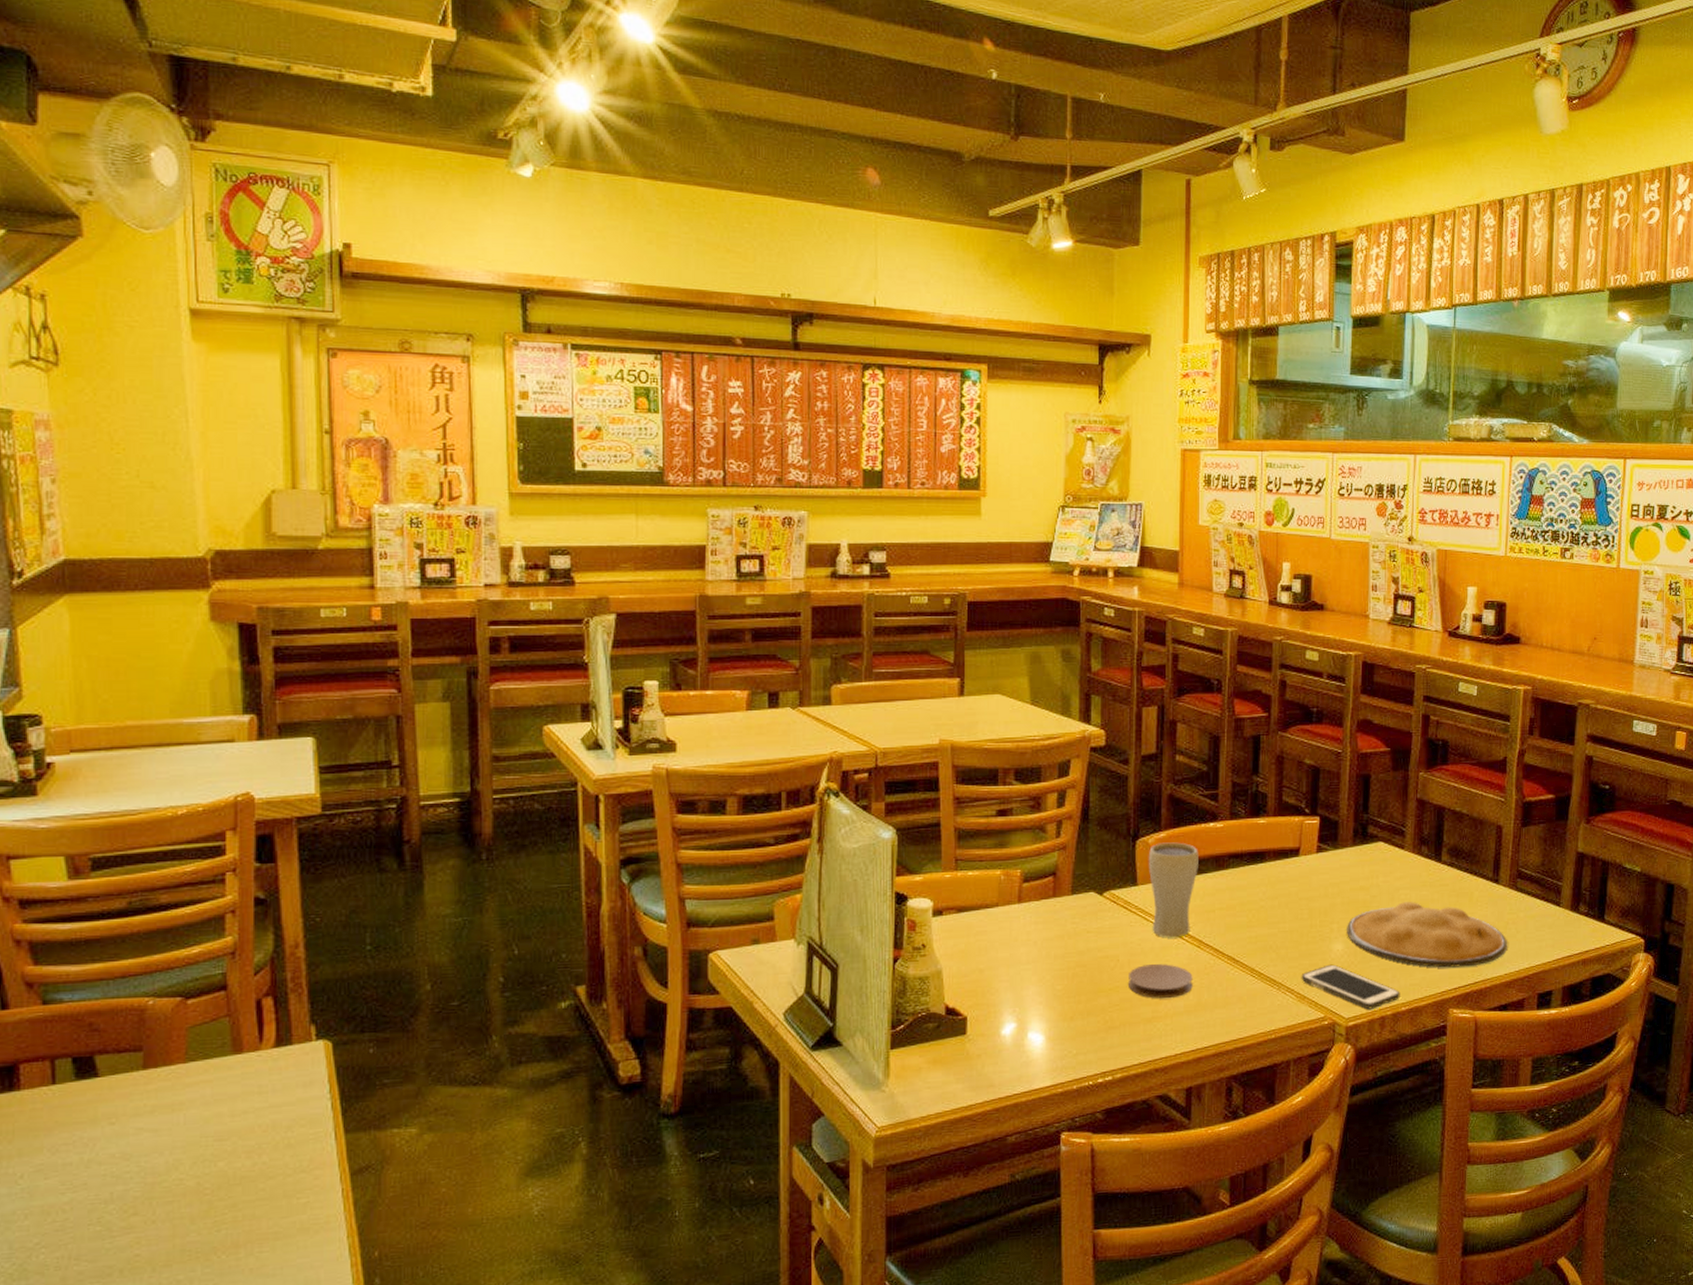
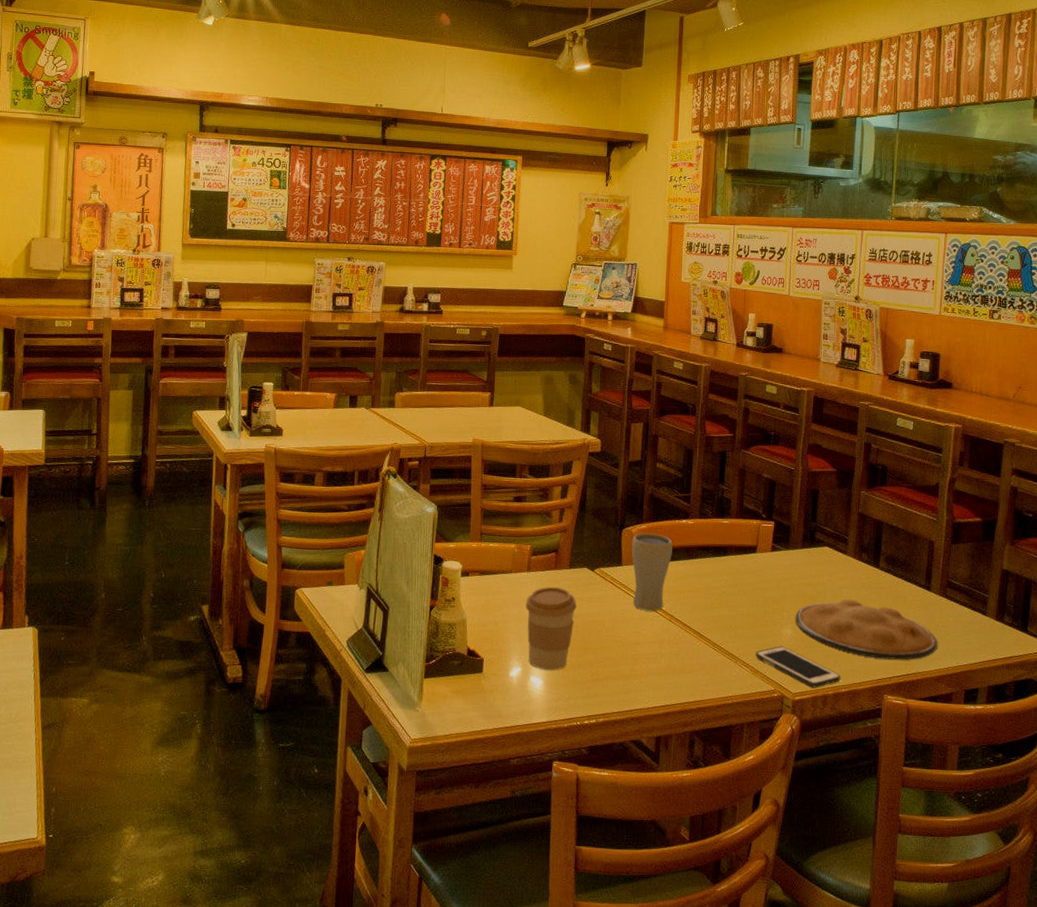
coffee cup: none [1018,918,1083,1023] -> present [525,586,577,671]
coaster: present [1127,964,1193,998] -> none [611,631,665,660]

